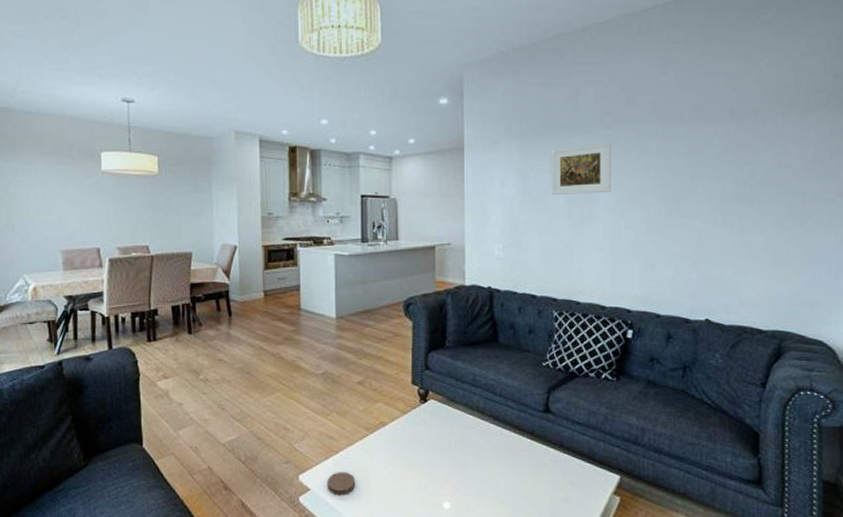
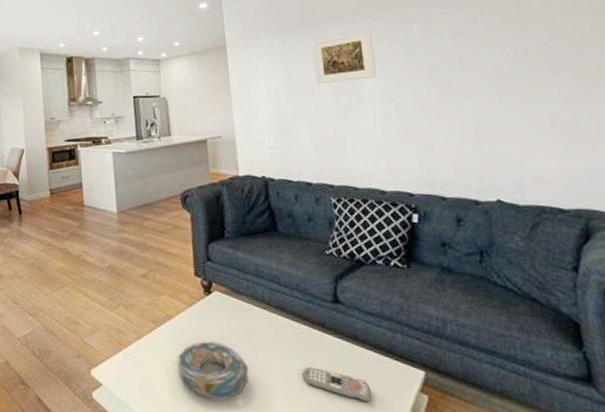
coaster: present [326,472,356,495] -> none [118,366,147,391]
decorative bowl: none [388,448,458,503] -> present [177,341,249,400]
remote control: none [508,472,570,504] -> present [302,368,372,403]

